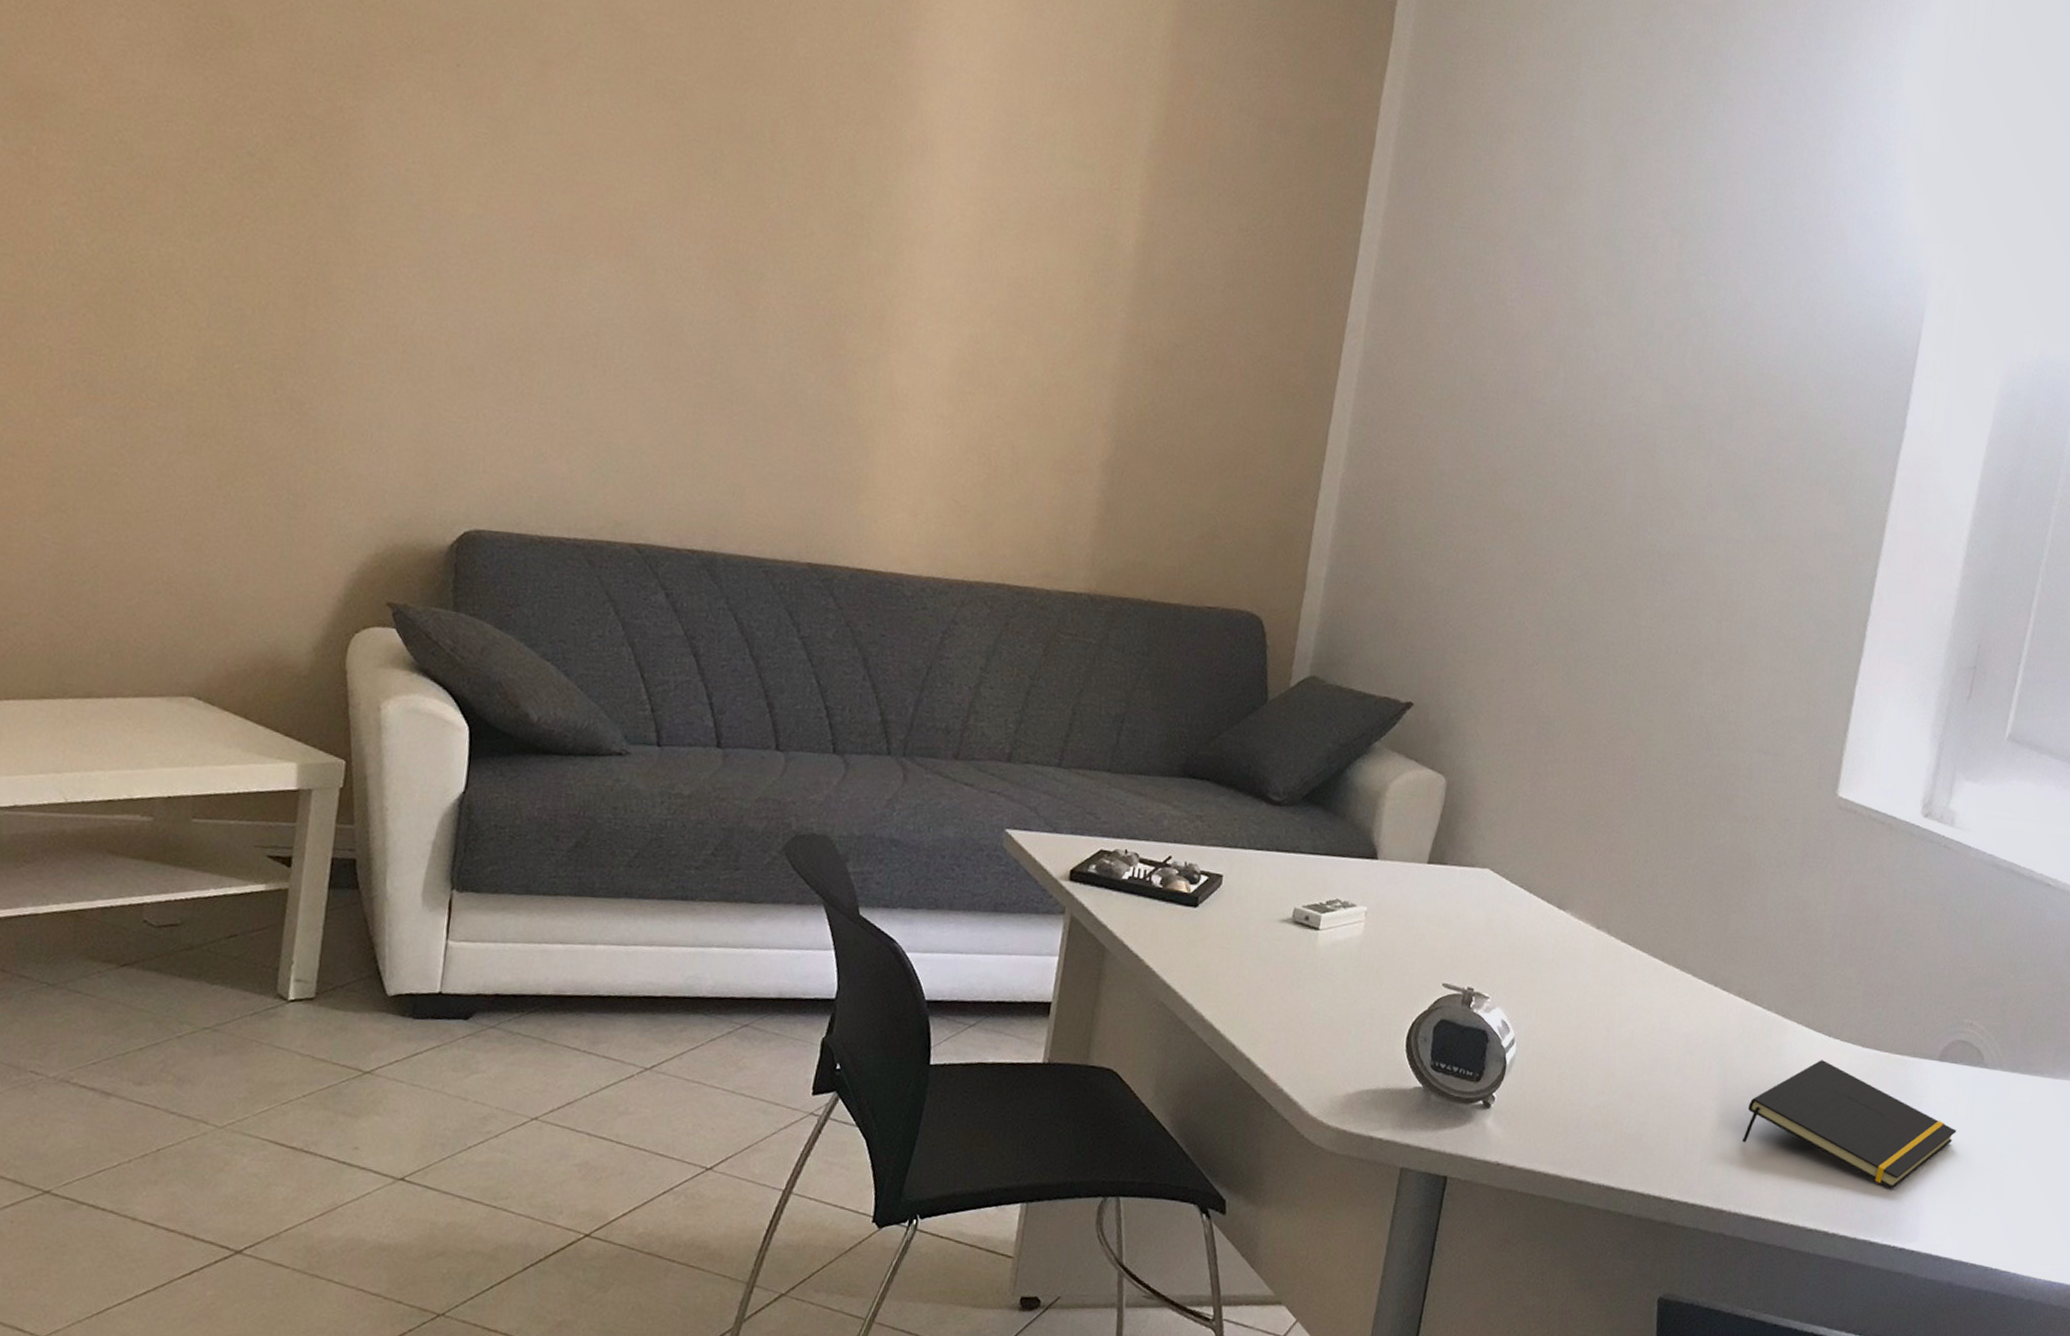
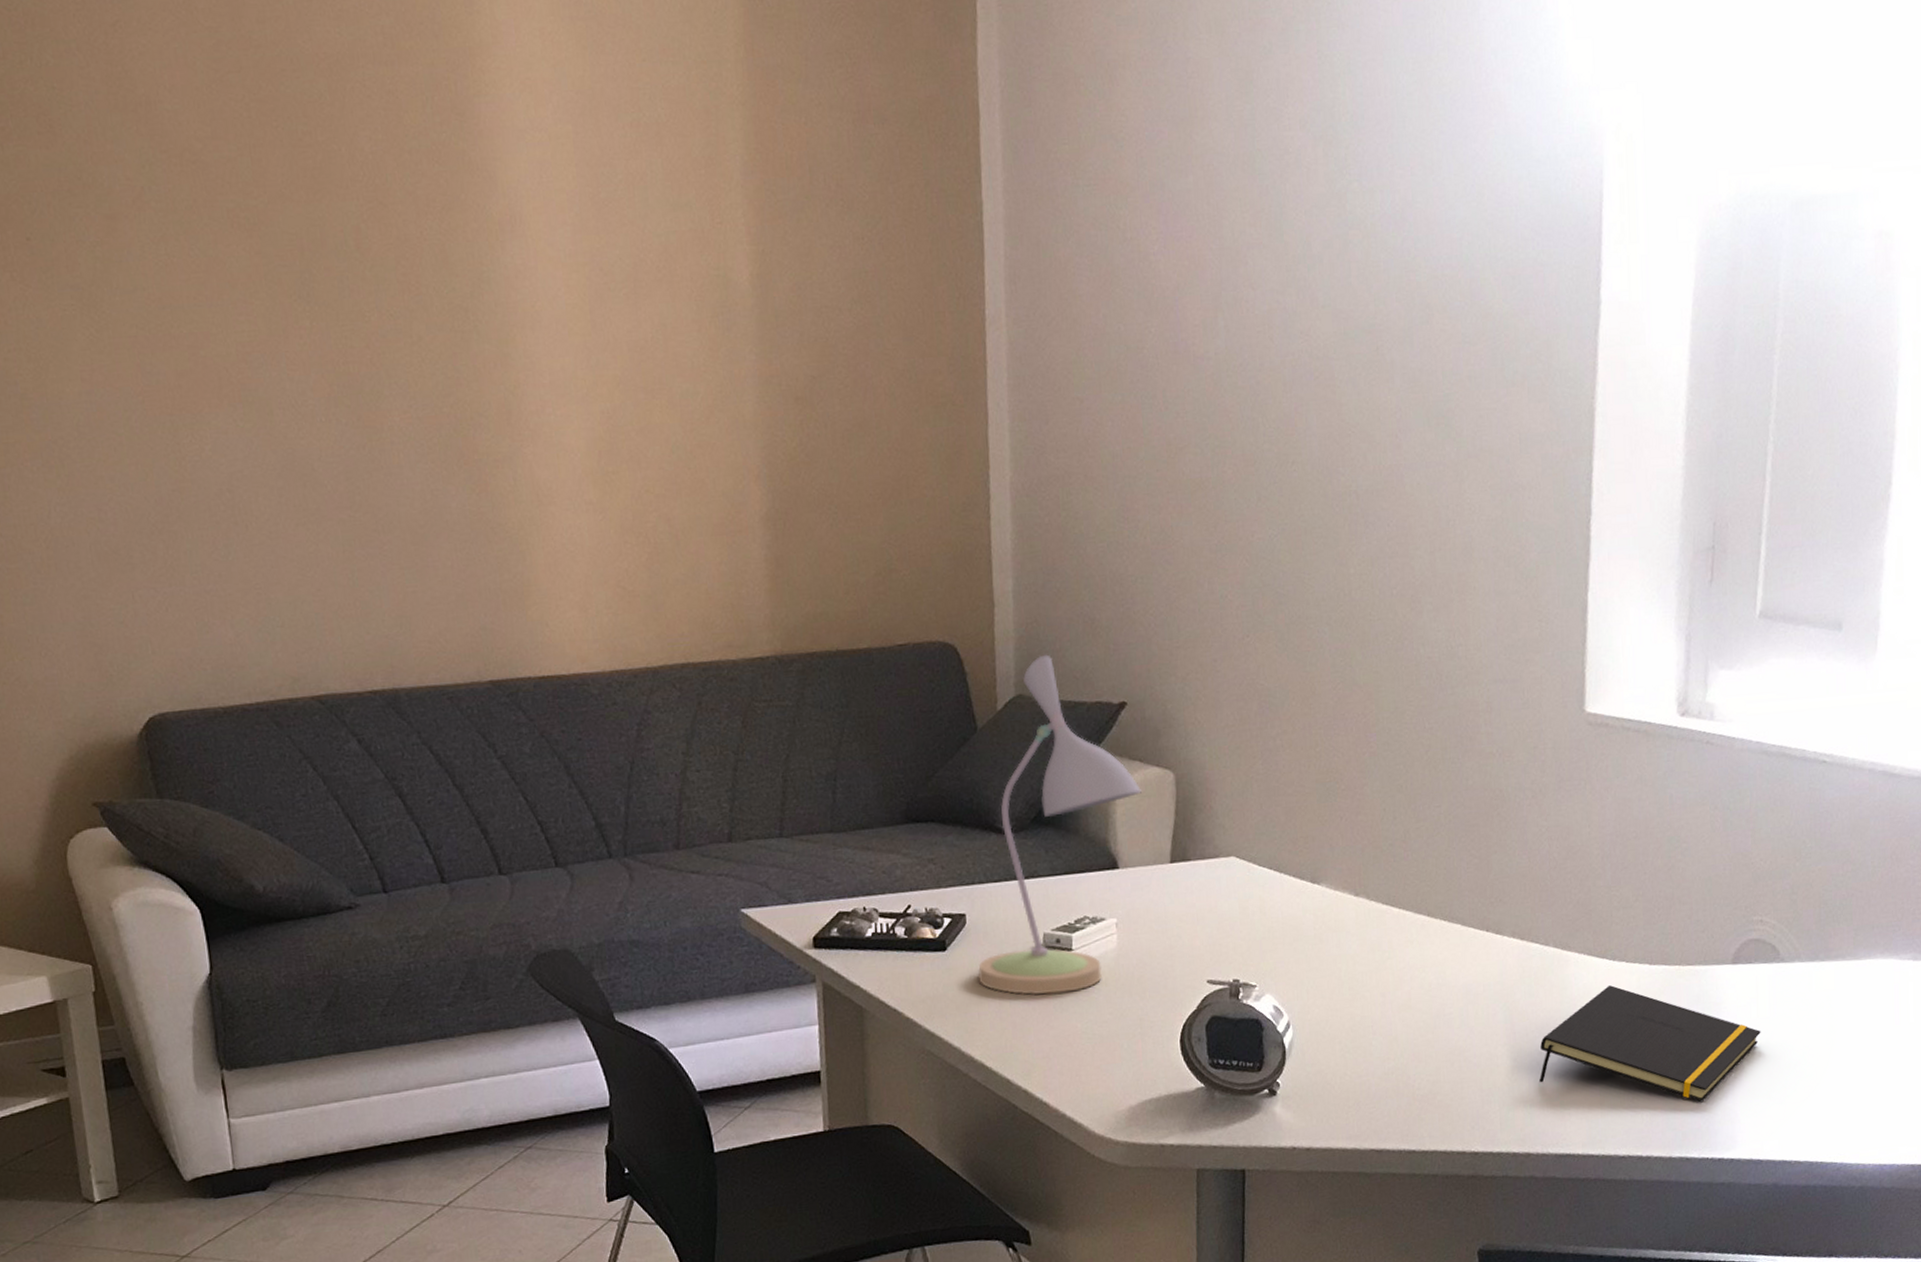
desk lamp: none [1222,643,1412,970] -> present [978,654,1141,995]

